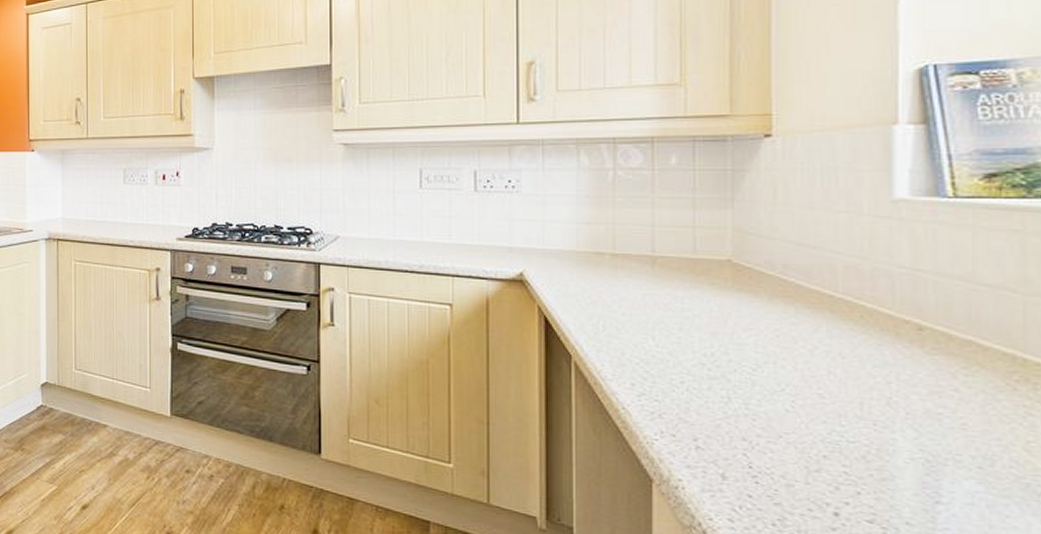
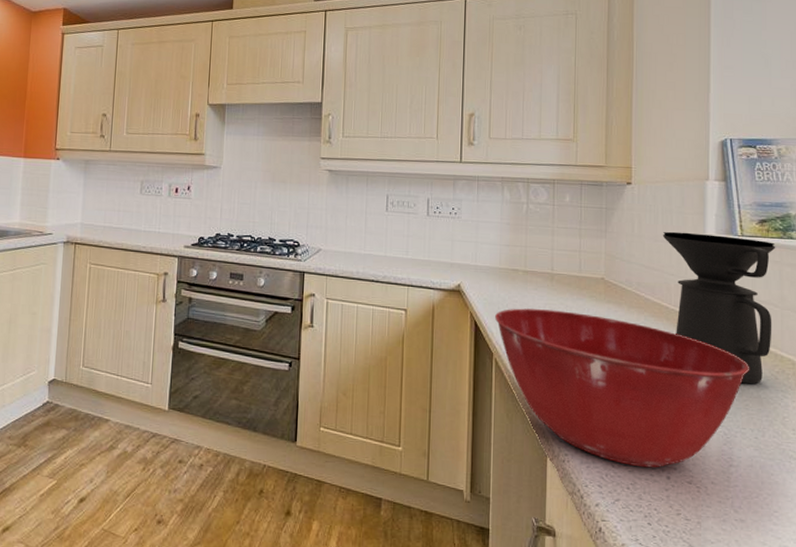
mixing bowl: none [573,300,968,501] -> present [495,308,749,468]
coffee maker: none [822,196,1014,397] -> present [662,231,776,384]

